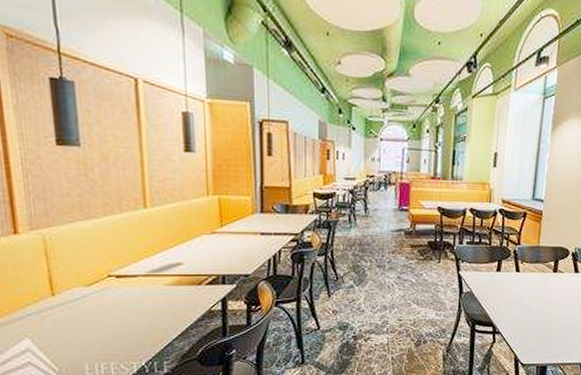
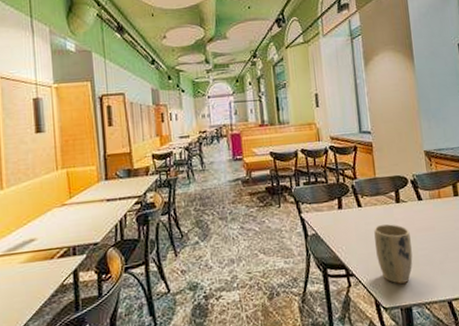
plant pot: none [524,291,560,345] -> present [374,224,413,284]

